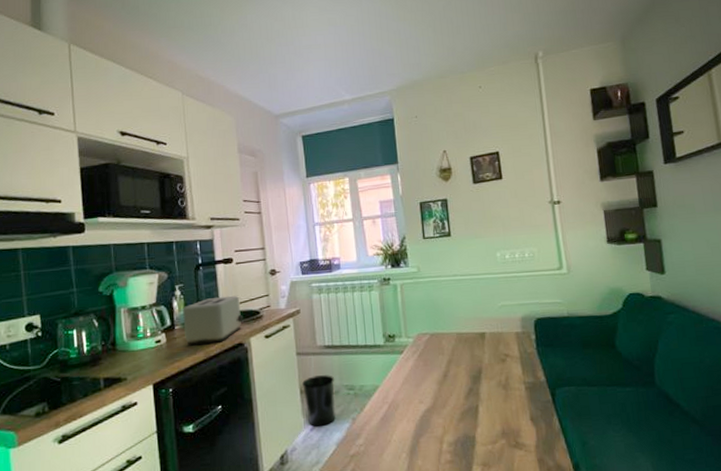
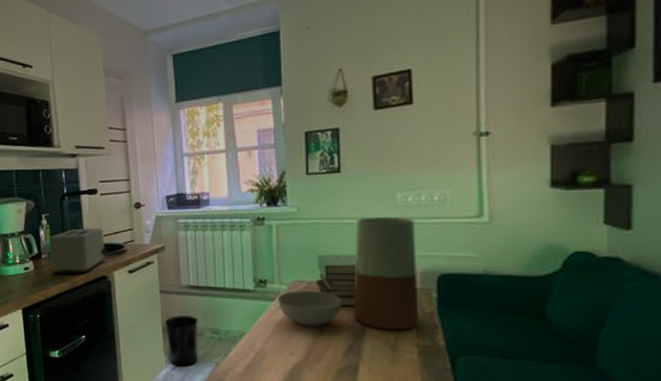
bowl: none [405,341,460,375] -> present [277,291,342,327]
books: none [437,306,472,354] -> present [315,254,357,307]
vase: none [466,271,524,372] -> present [353,216,420,331]

